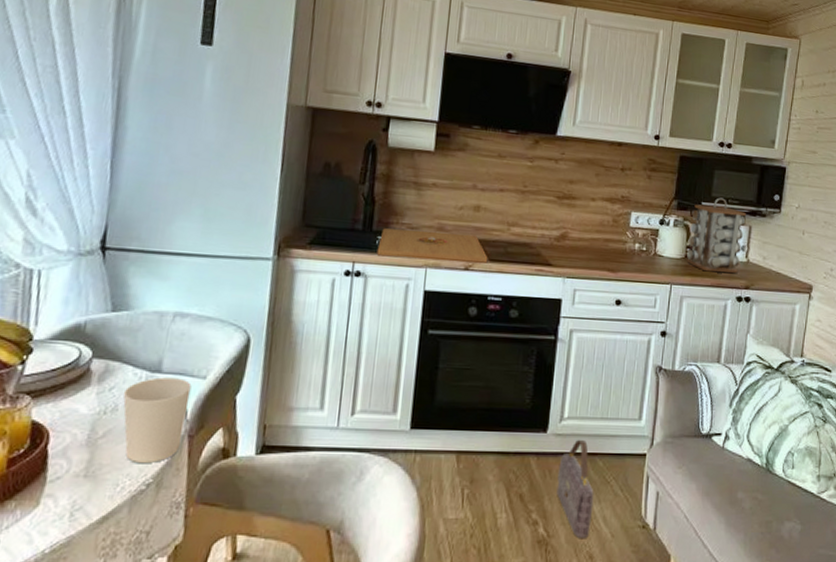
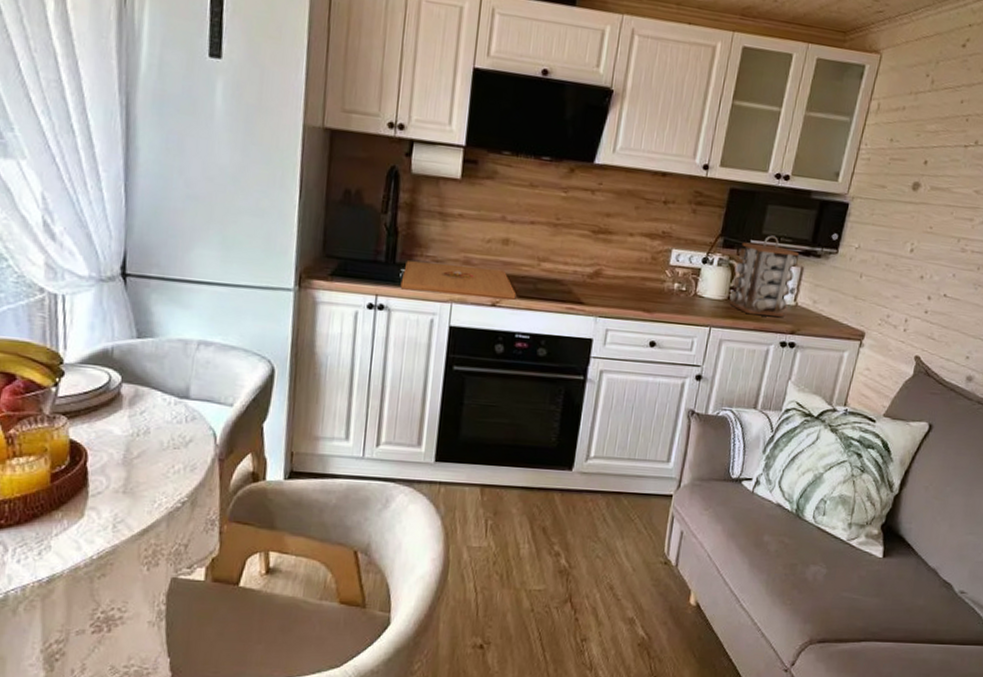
dixie cup: present [123,377,192,464] -> none [153,403,219,484]
handbag: present [557,439,594,538] -> none [580,478,618,570]

